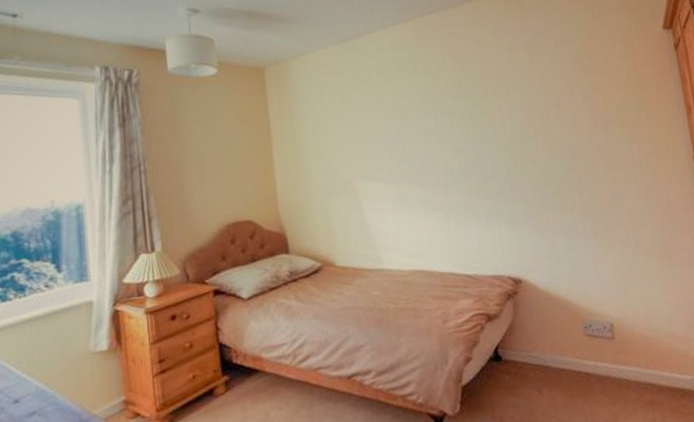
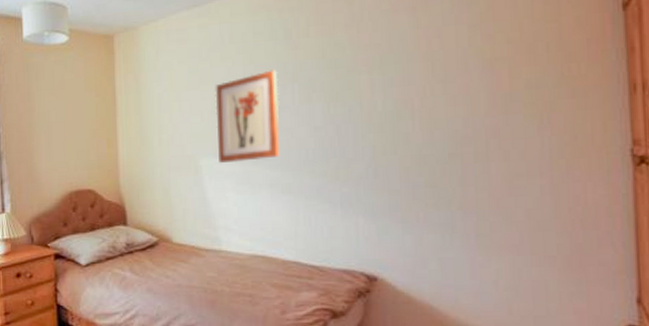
wall art: none [366,99,430,187] -> present [215,69,280,164]

